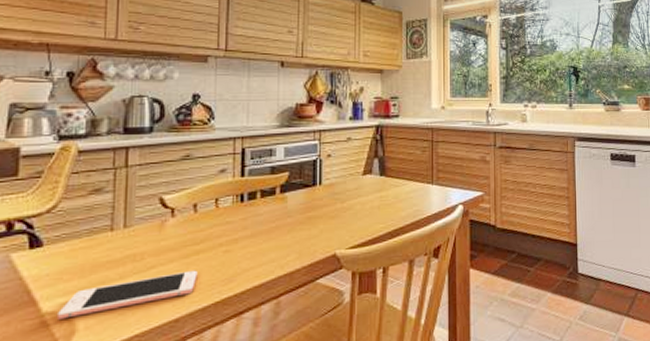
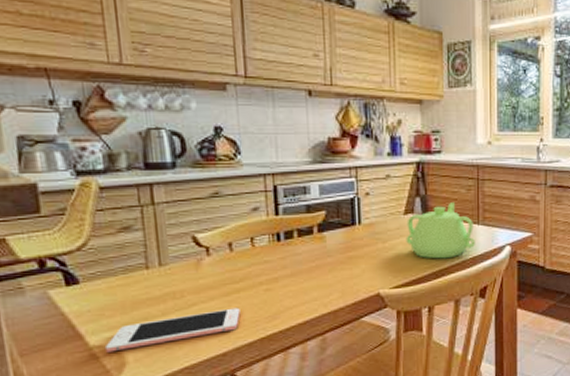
teapot: none [363,163,429,219] -> present [406,202,475,259]

